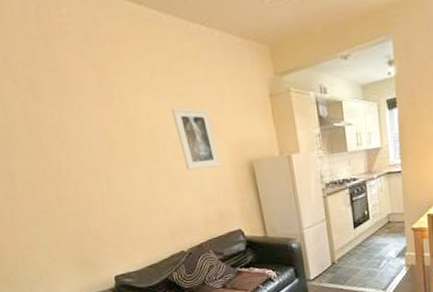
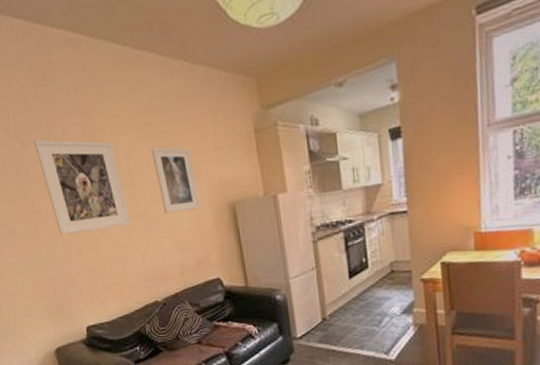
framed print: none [48,94,153,191] -> present [34,139,130,236]

